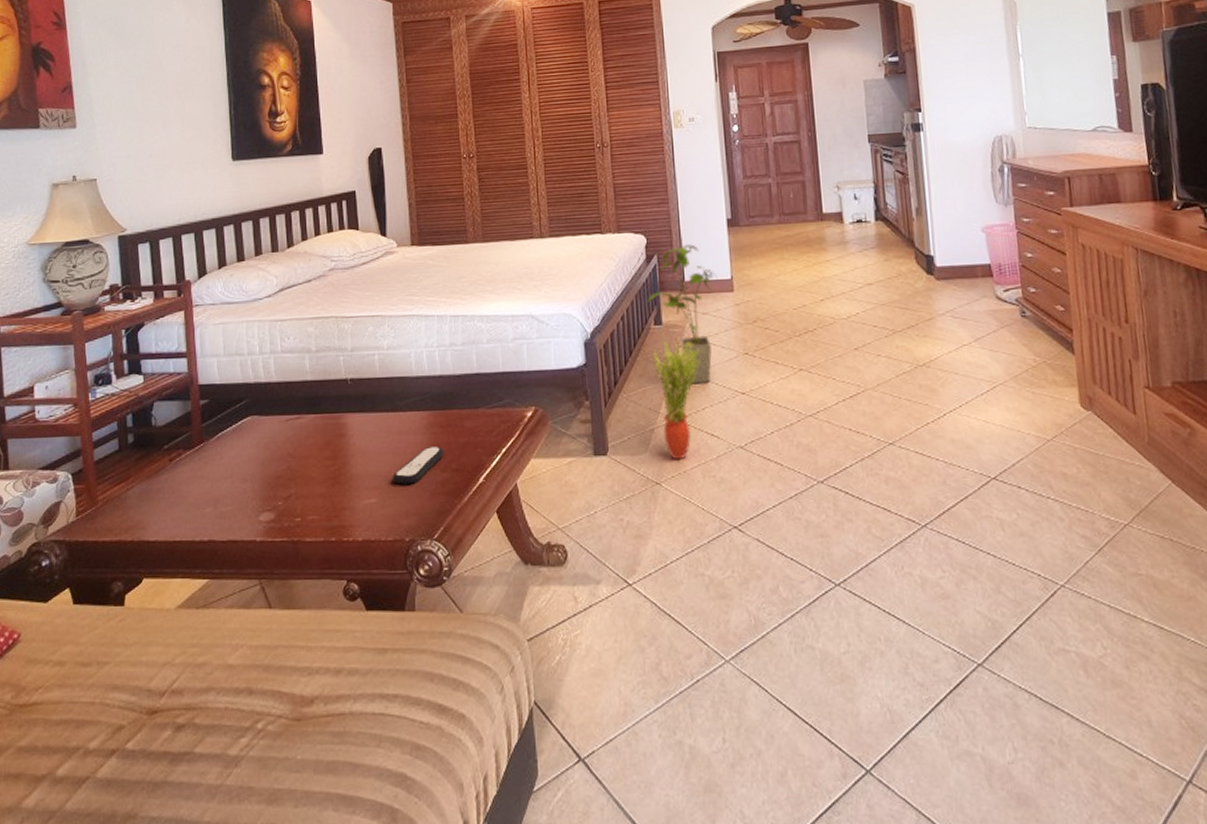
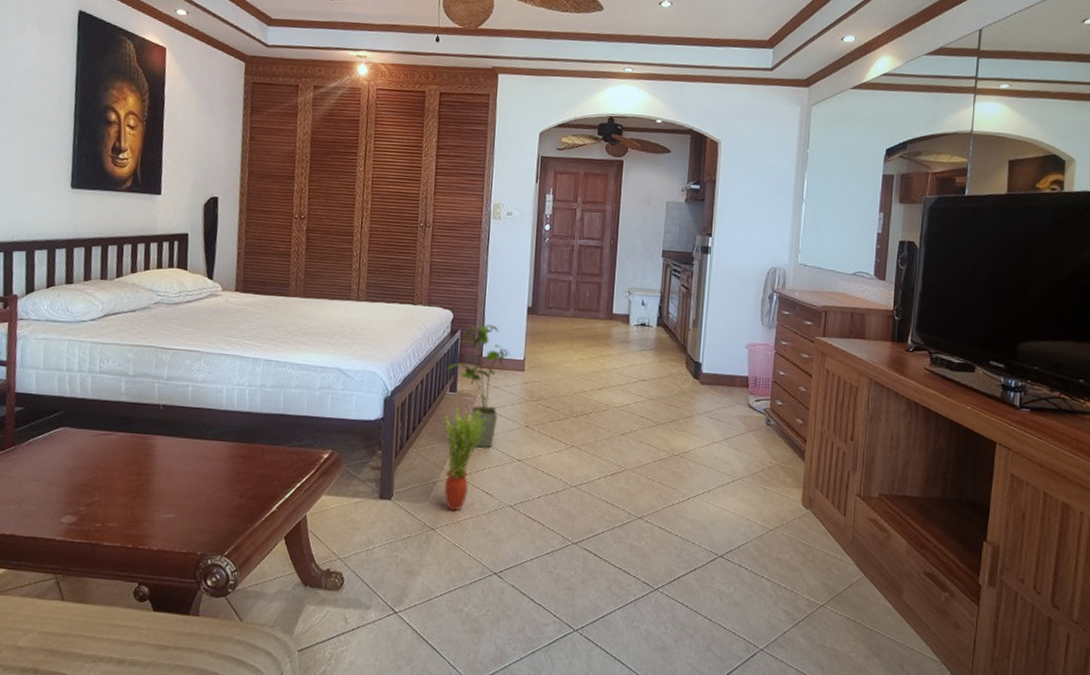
remote control: present [393,447,445,485] -> none [192,474,244,505]

